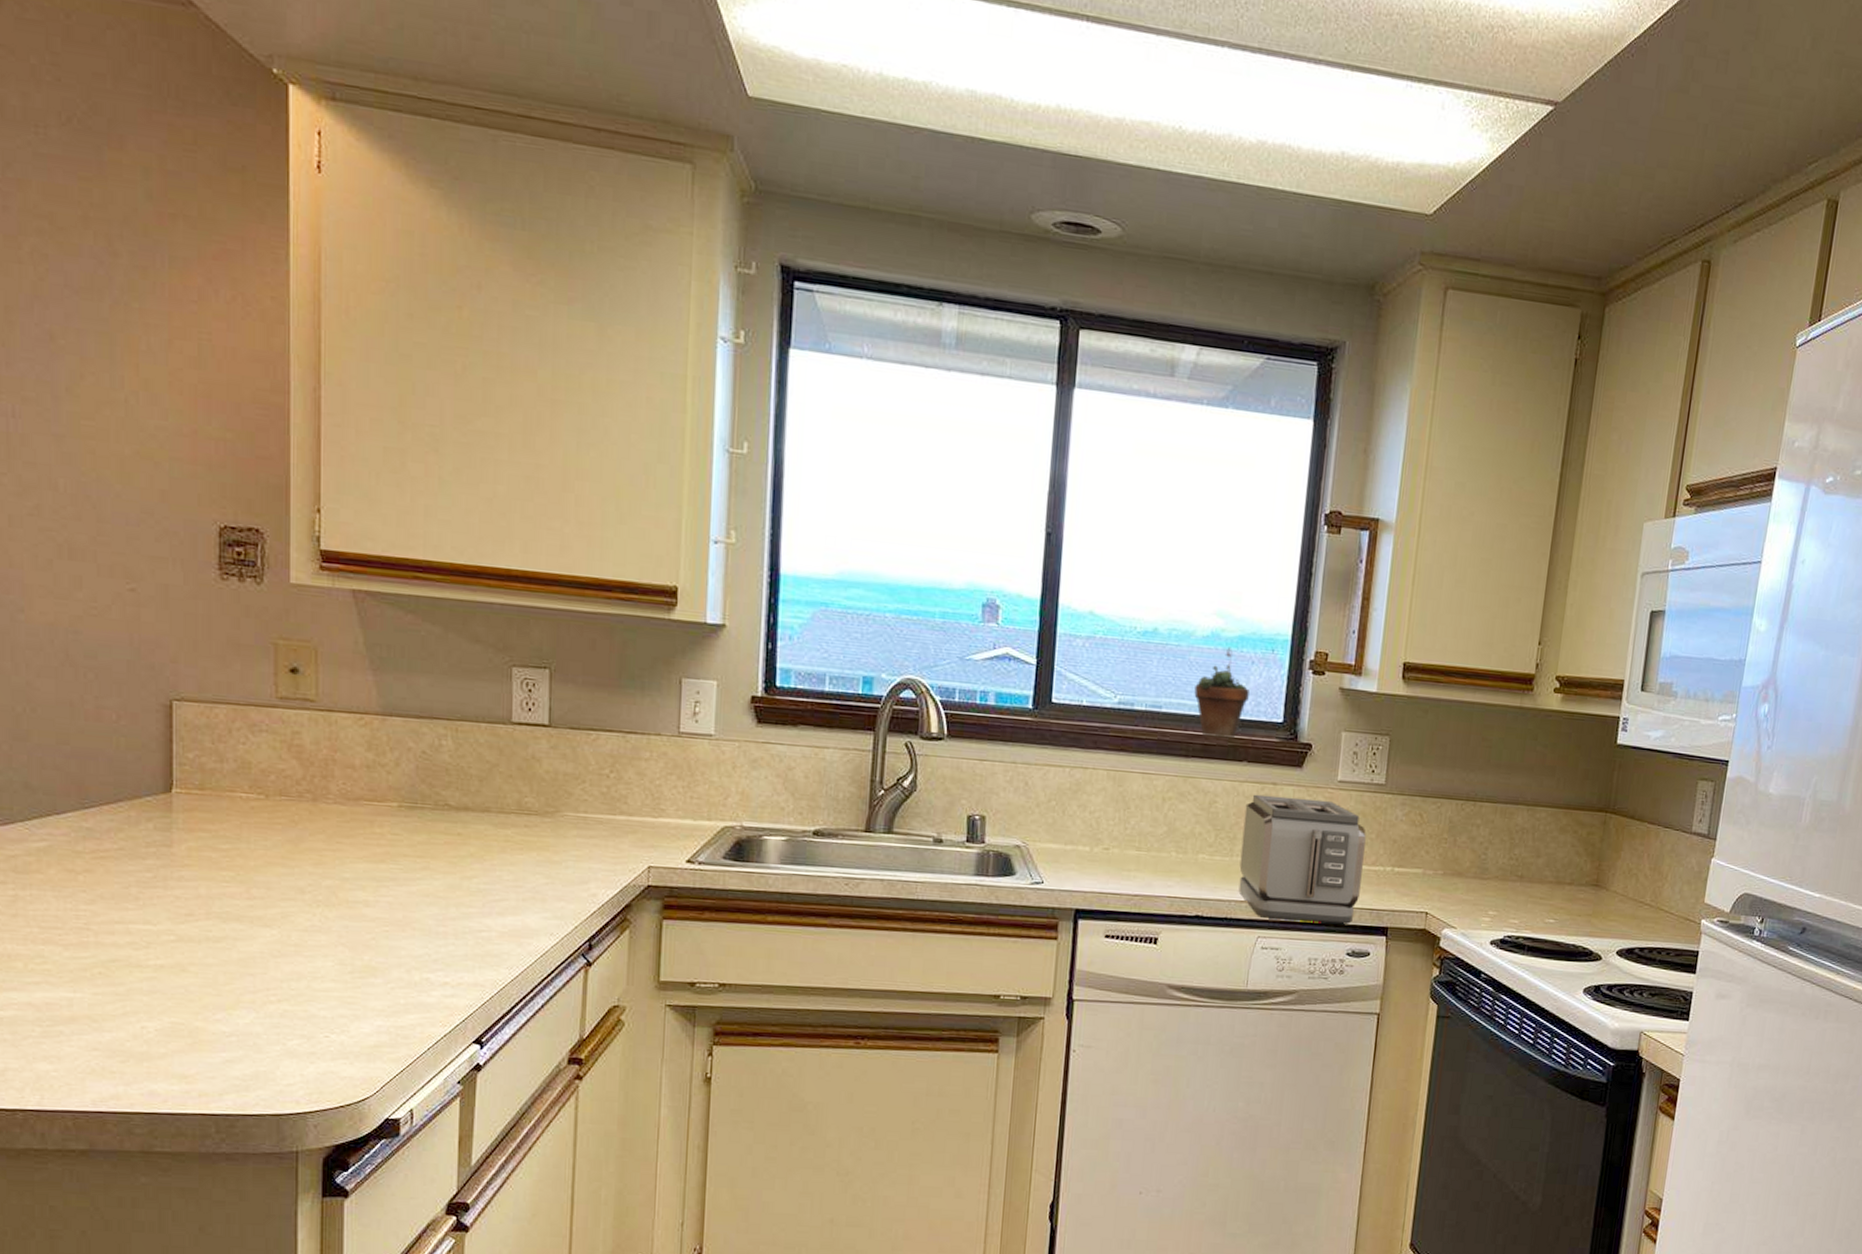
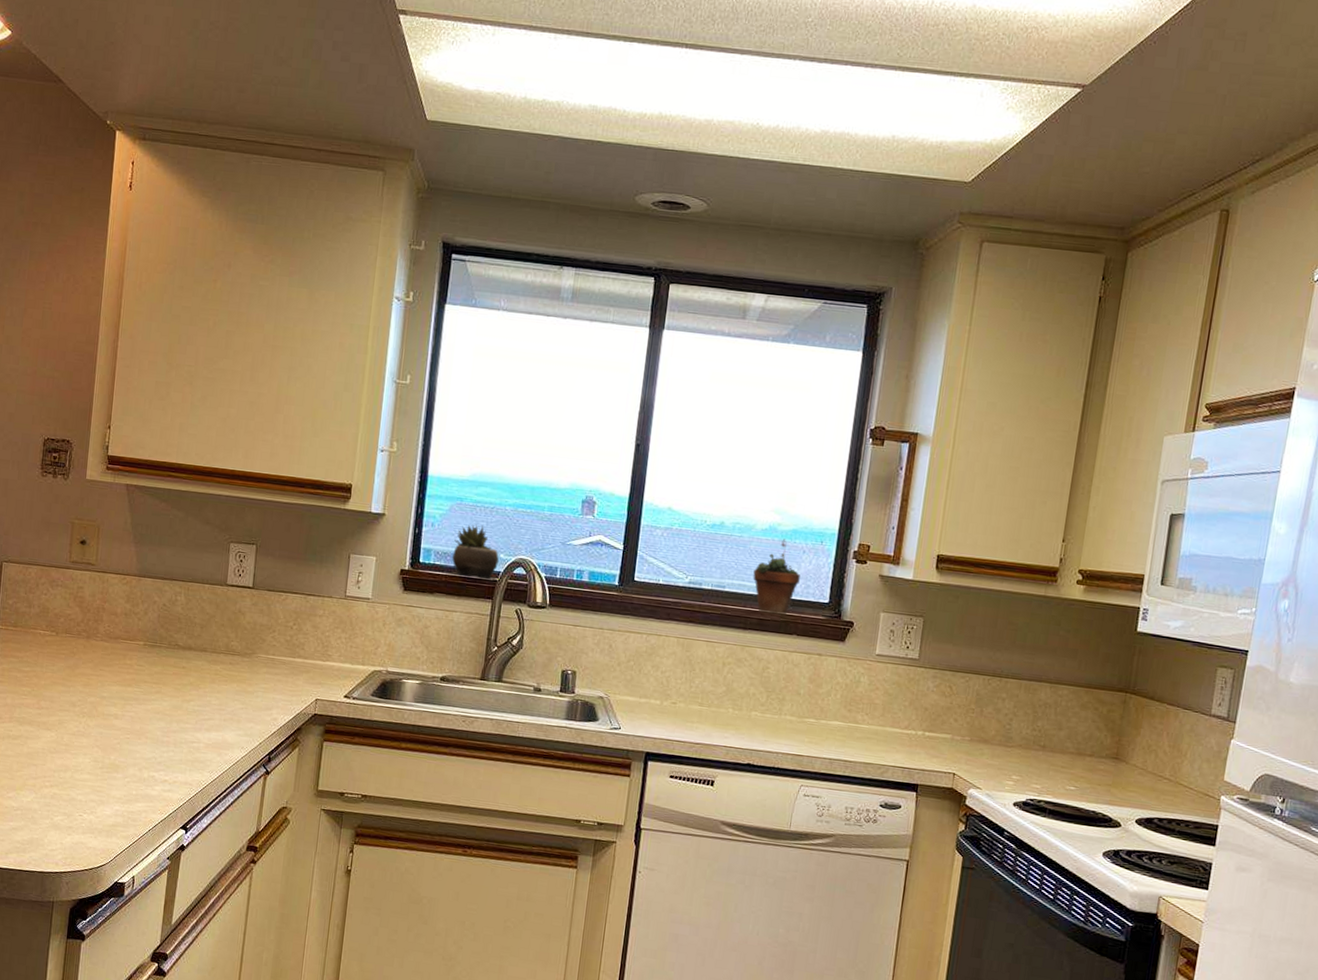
succulent plant: none [812,636,881,707] -> present [446,524,499,581]
toaster: present [1238,794,1366,924] -> none [785,662,900,779]

